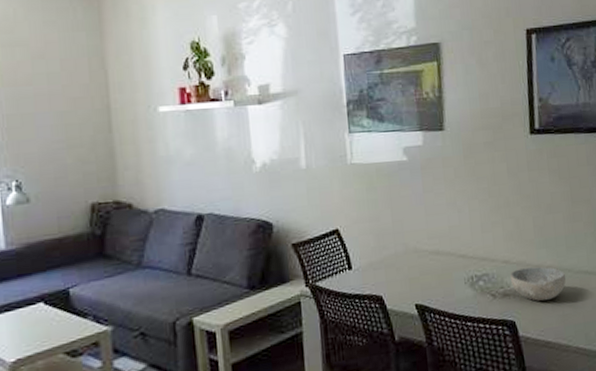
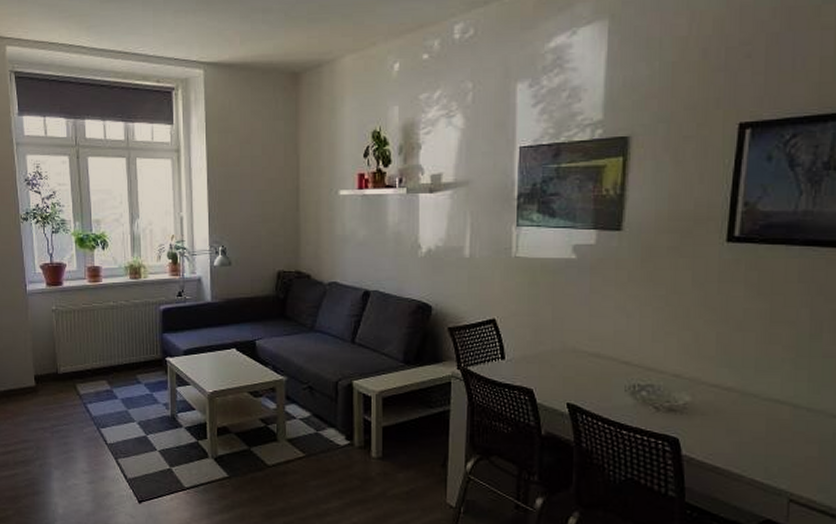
bowl: present [510,266,566,302] -> none [679,385,750,424]

